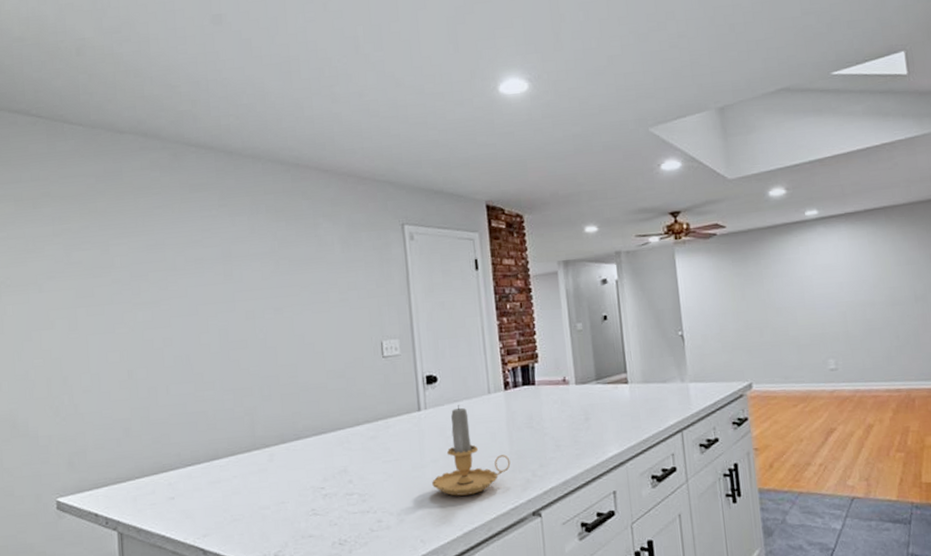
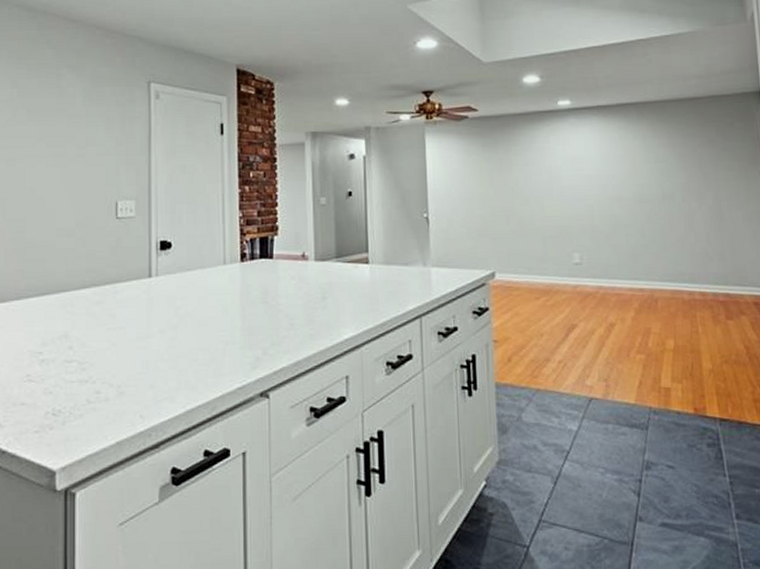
candle: present [432,405,511,496] -> none [157,274,241,371]

